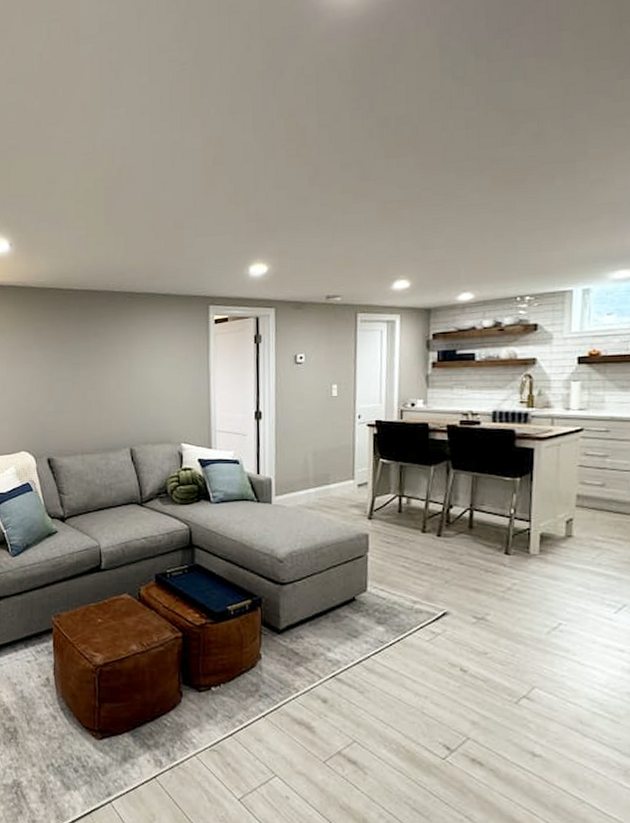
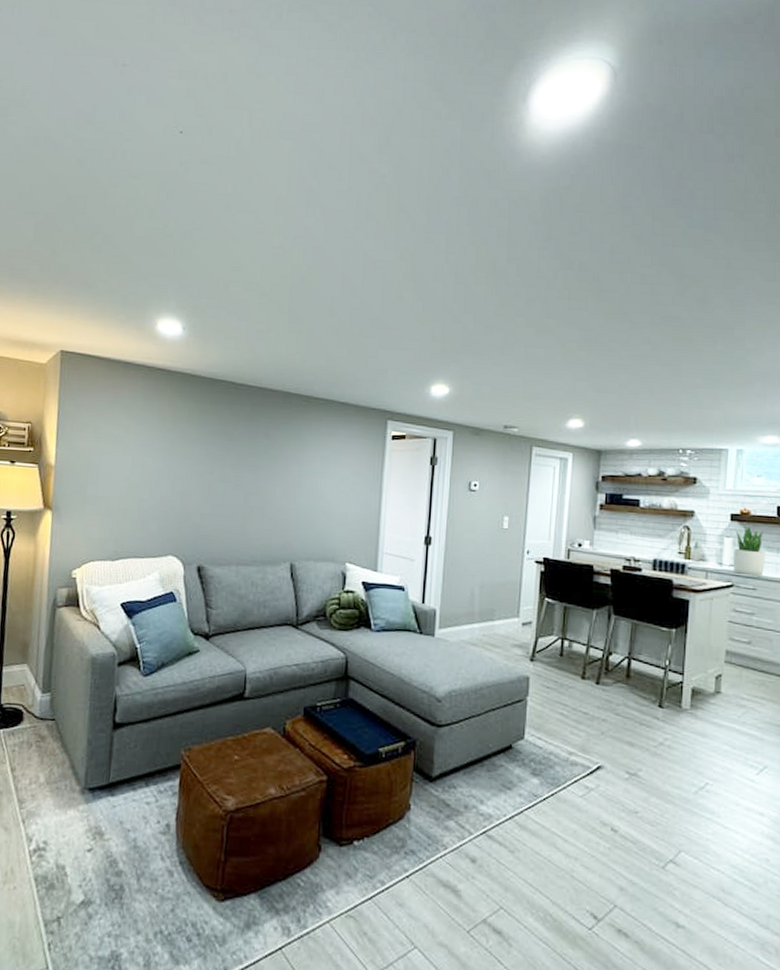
planter: none [581,368,619,418] -> present [732,527,765,577]

